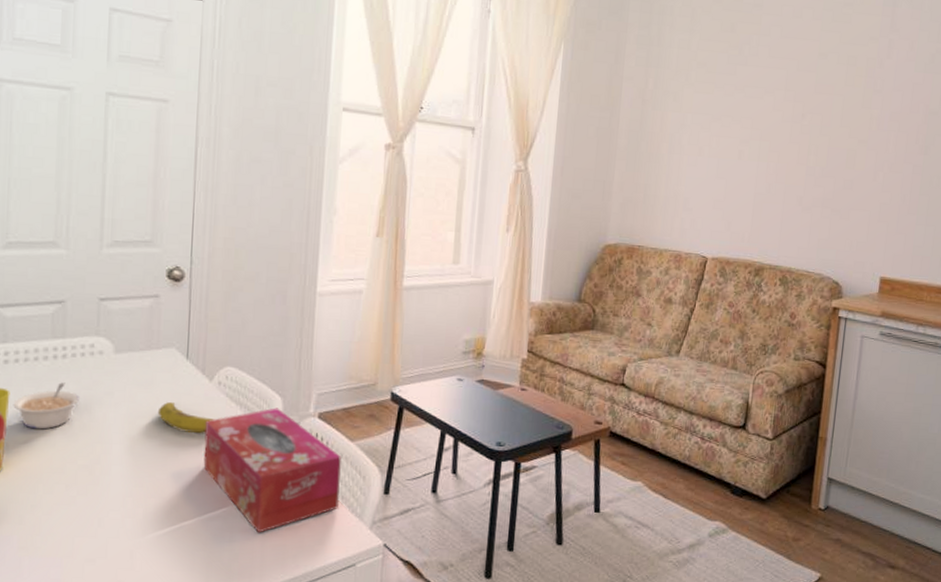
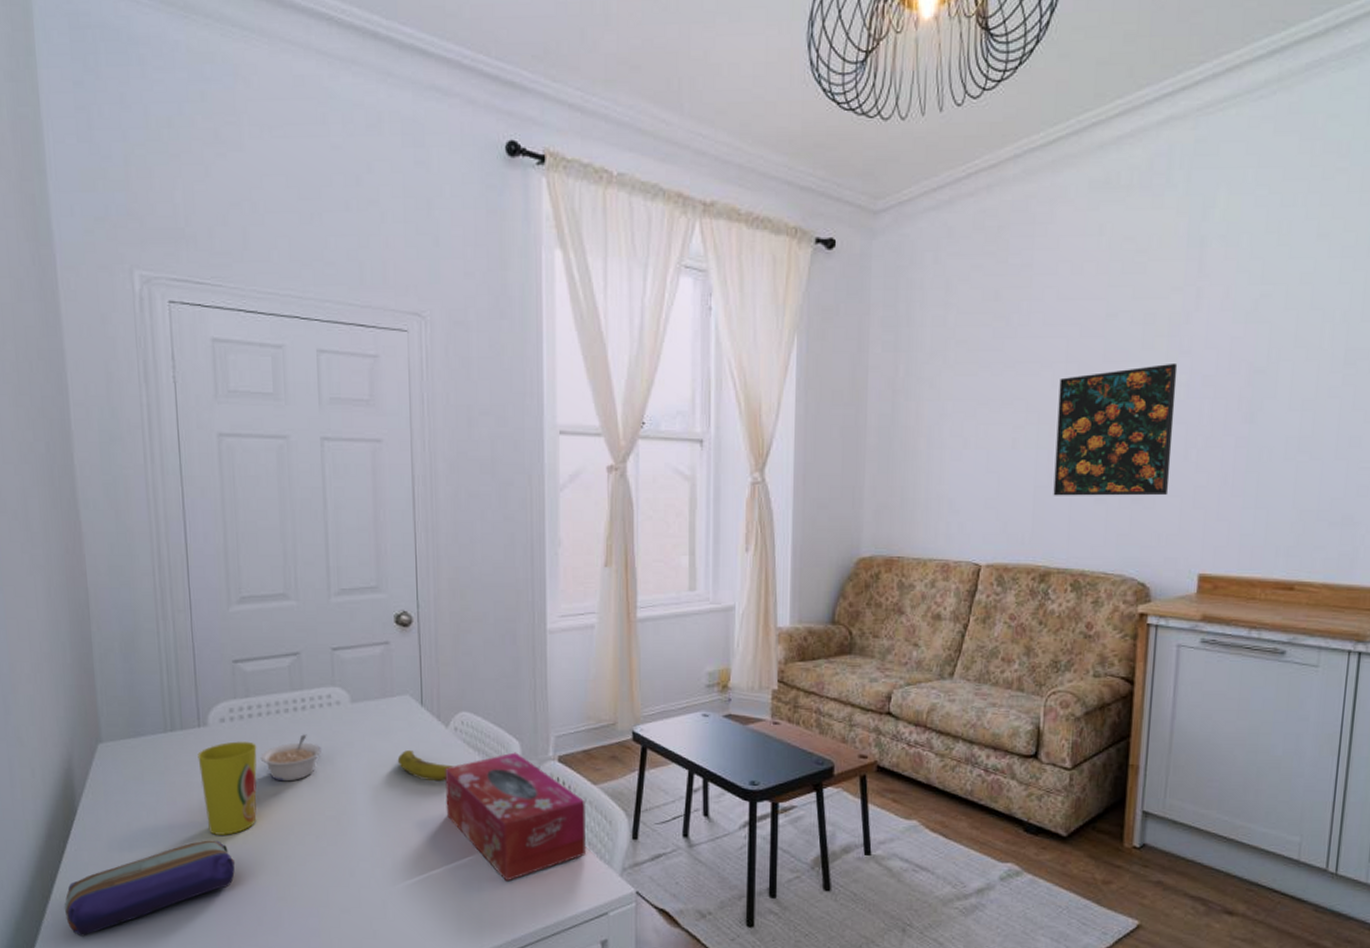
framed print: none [769,99,872,209] -> present [1053,362,1178,496]

